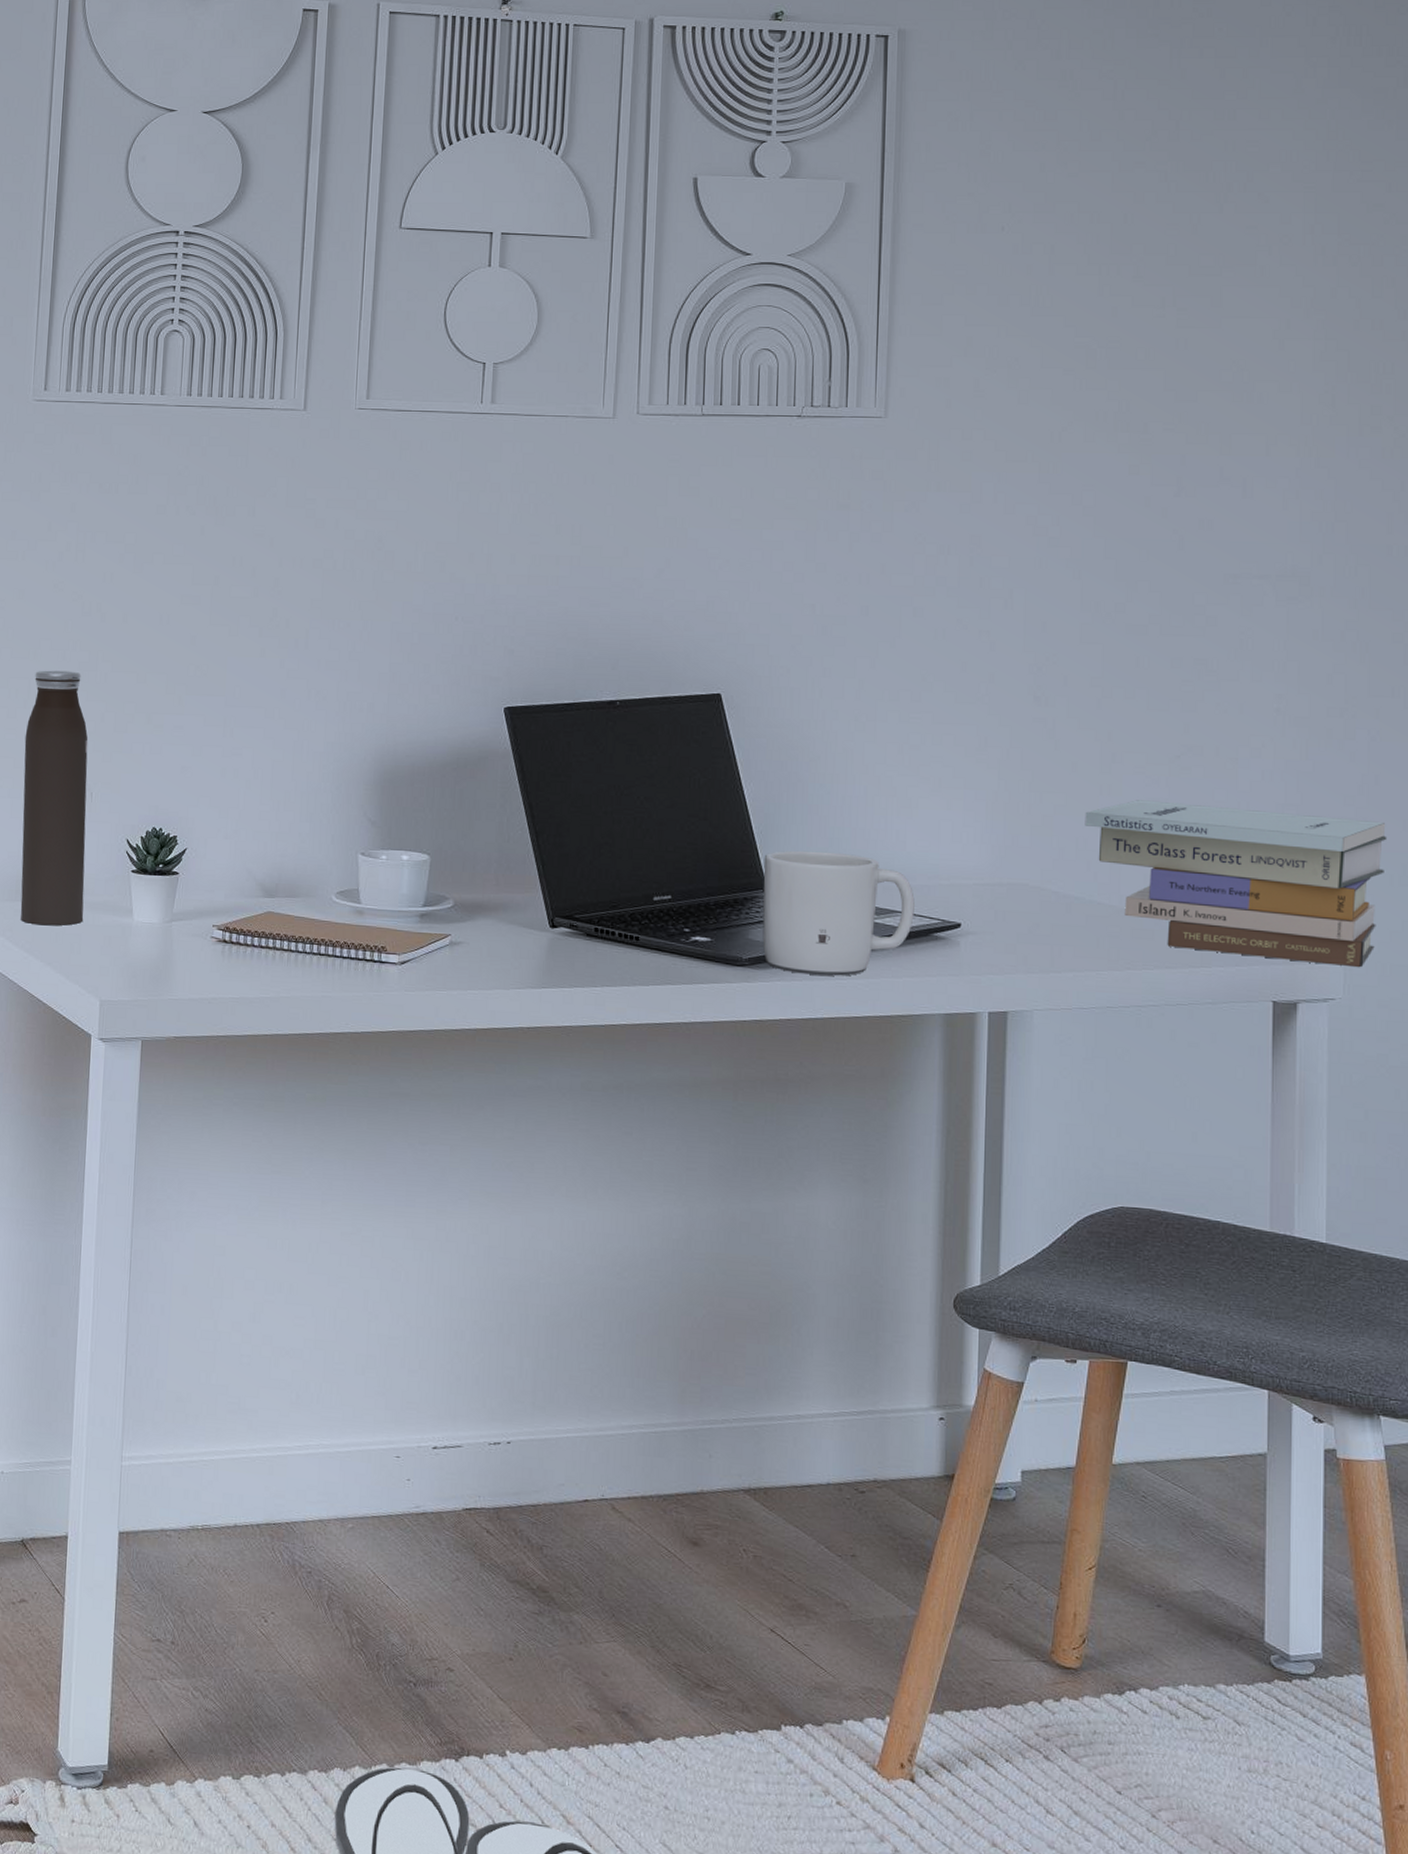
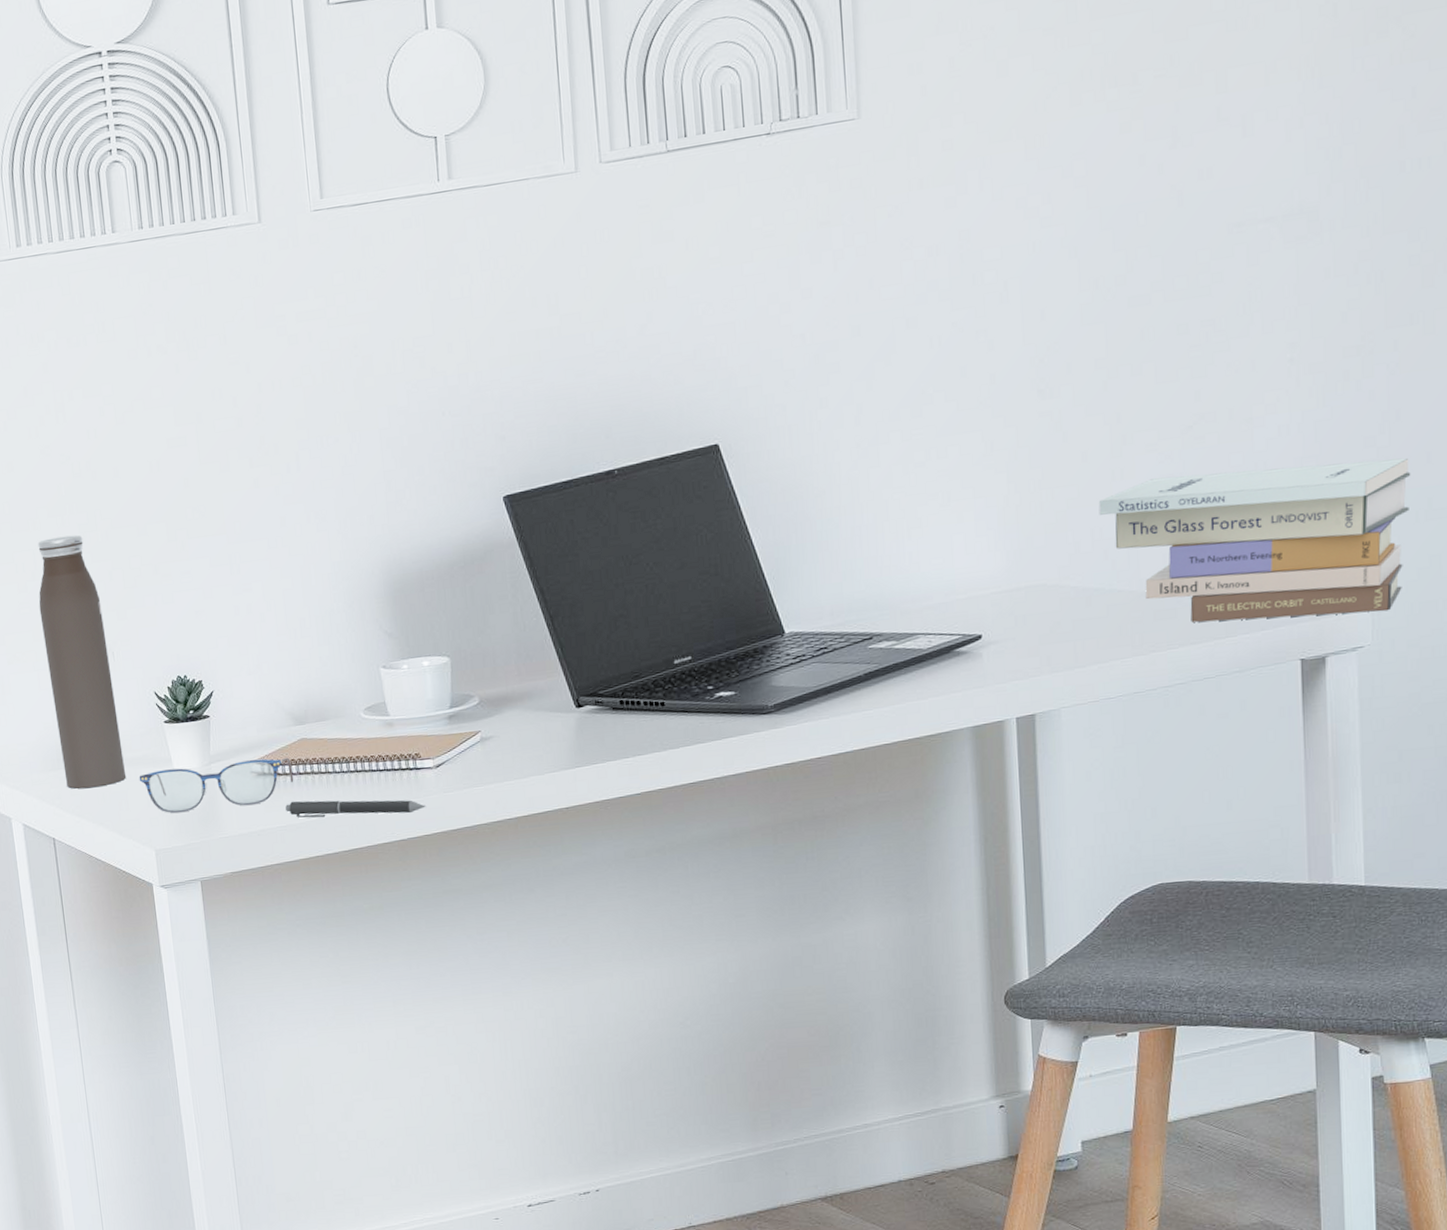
glasses: none [96,919,255,971] -> present [139,757,294,814]
pen: none [241,973,384,1007] -> present [285,800,426,819]
mug: present [762,850,915,976] -> none [779,584,934,712]

